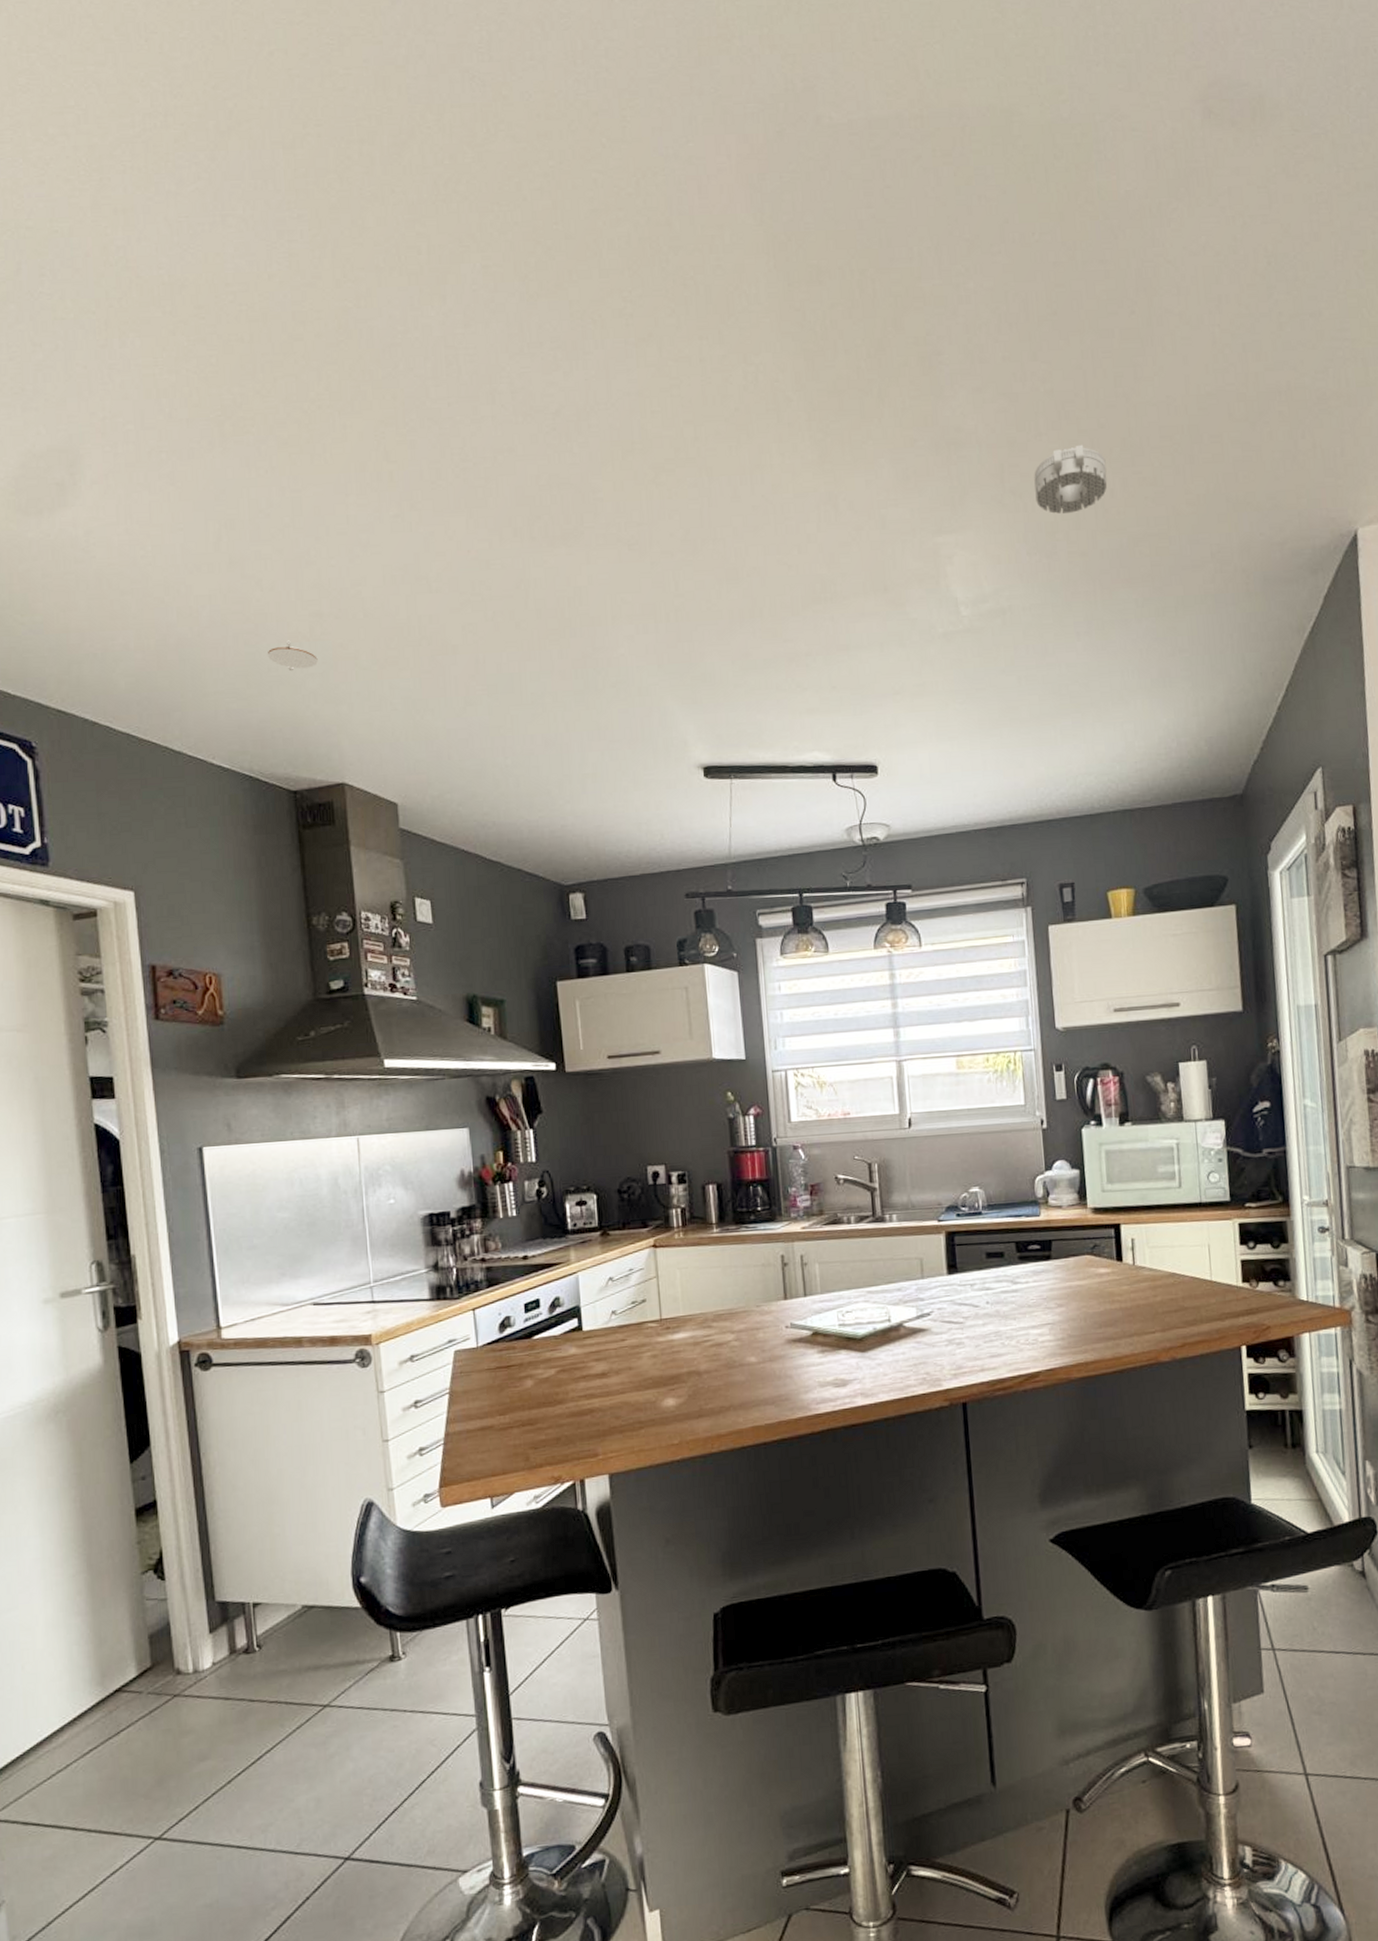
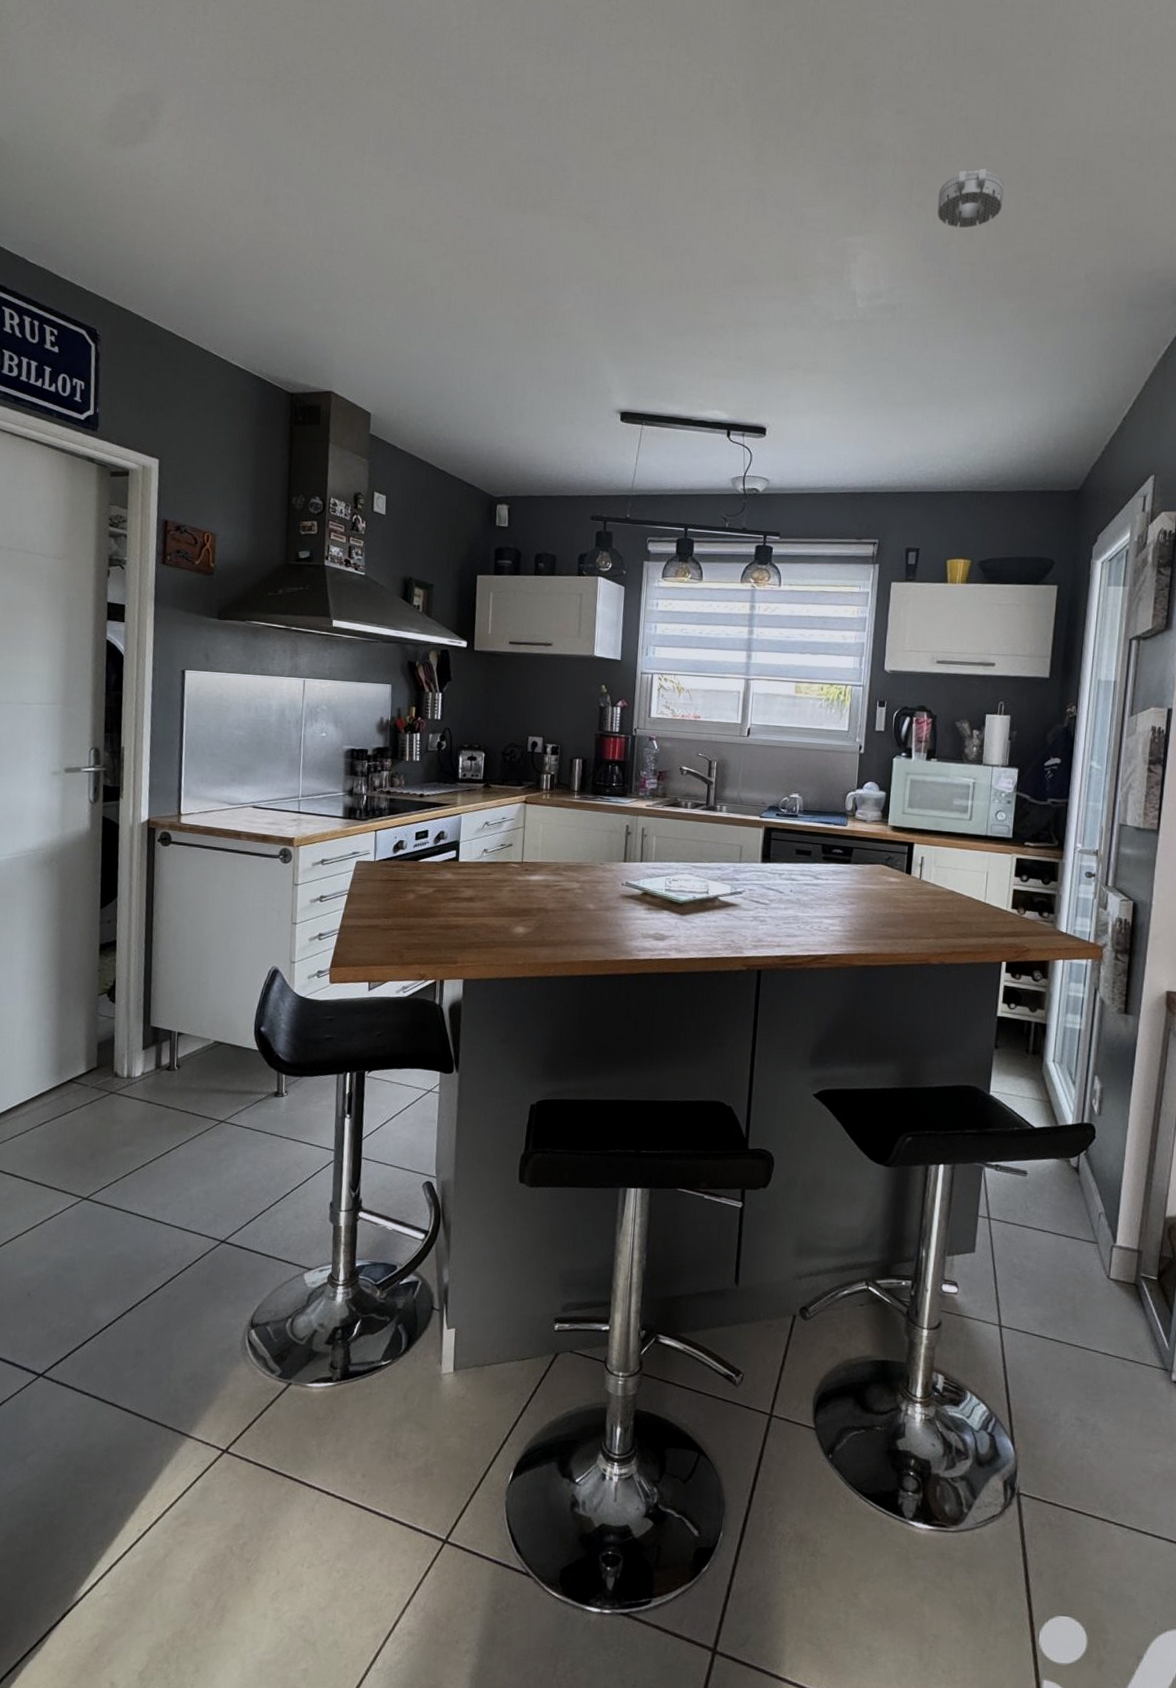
recessed light: present [268,640,318,672] -> none [285,269,324,295]

